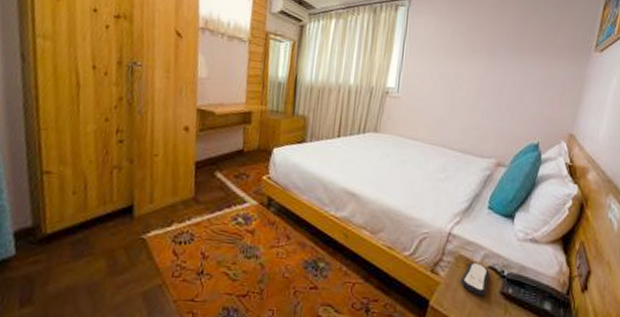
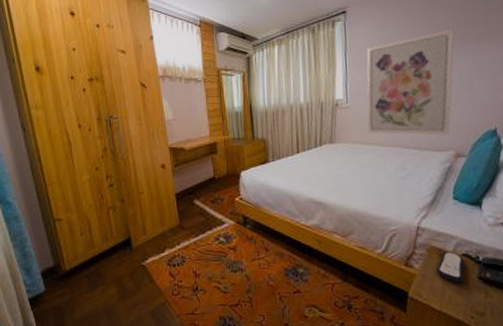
wall art: none [414,35,514,142] -> present [367,29,455,135]

